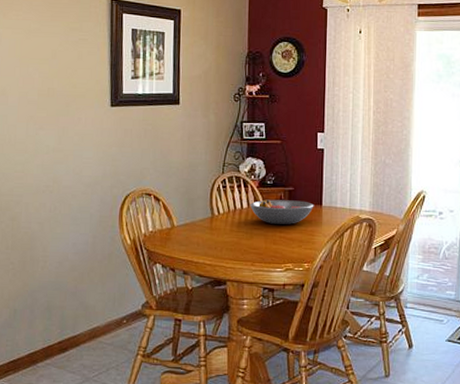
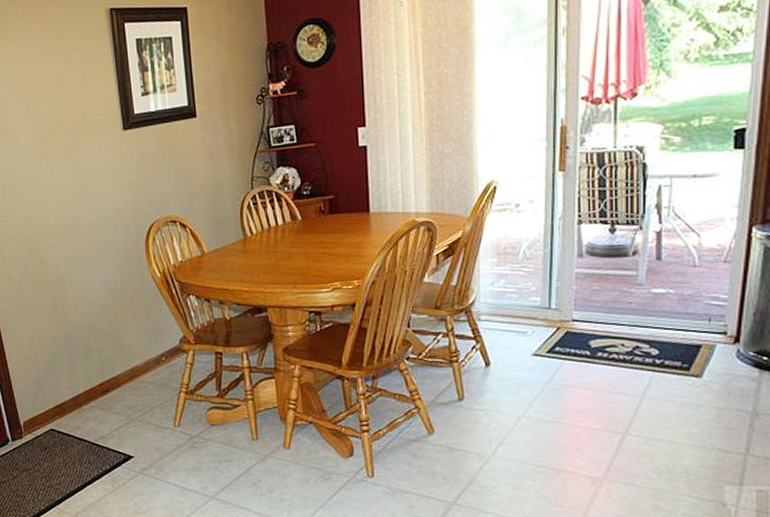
fruit bowl: present [250,199,314,224] -> none [286,209,360,240]

